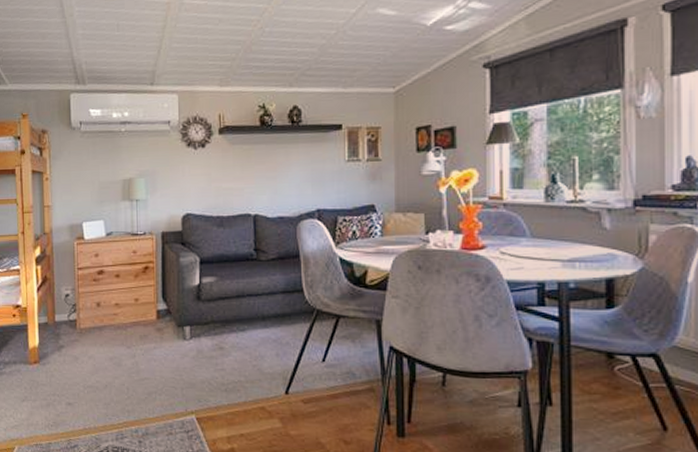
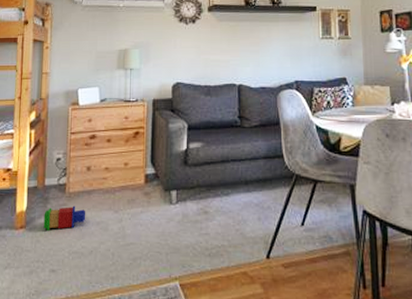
stacking toy: none [56,341,99,365] -> present [43,205,86,231]

